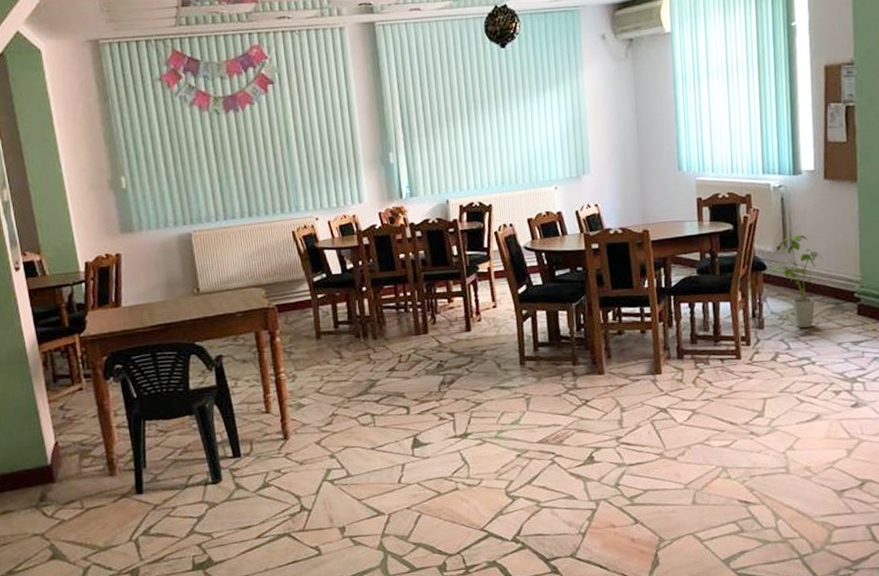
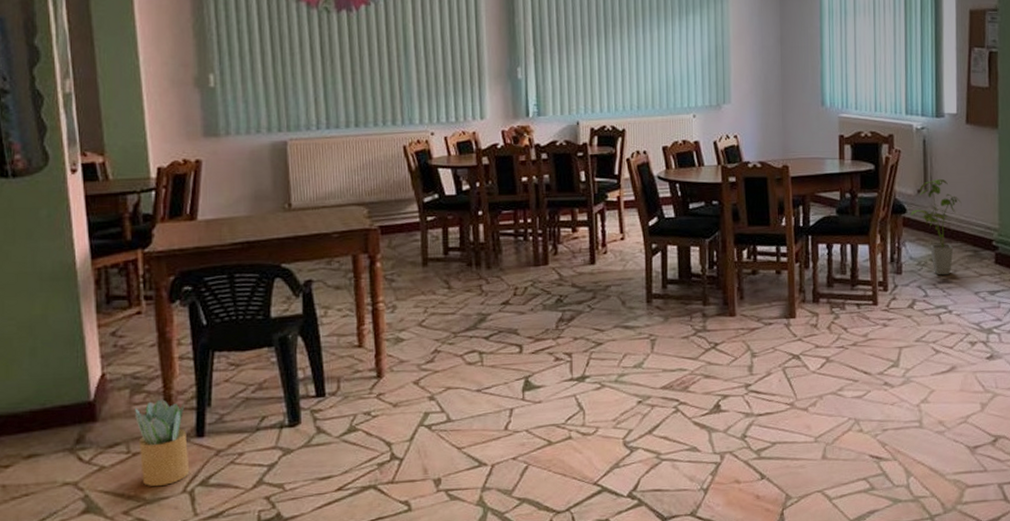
potted plant: none [85,461,134,536] -> present [135,398,190,486]

